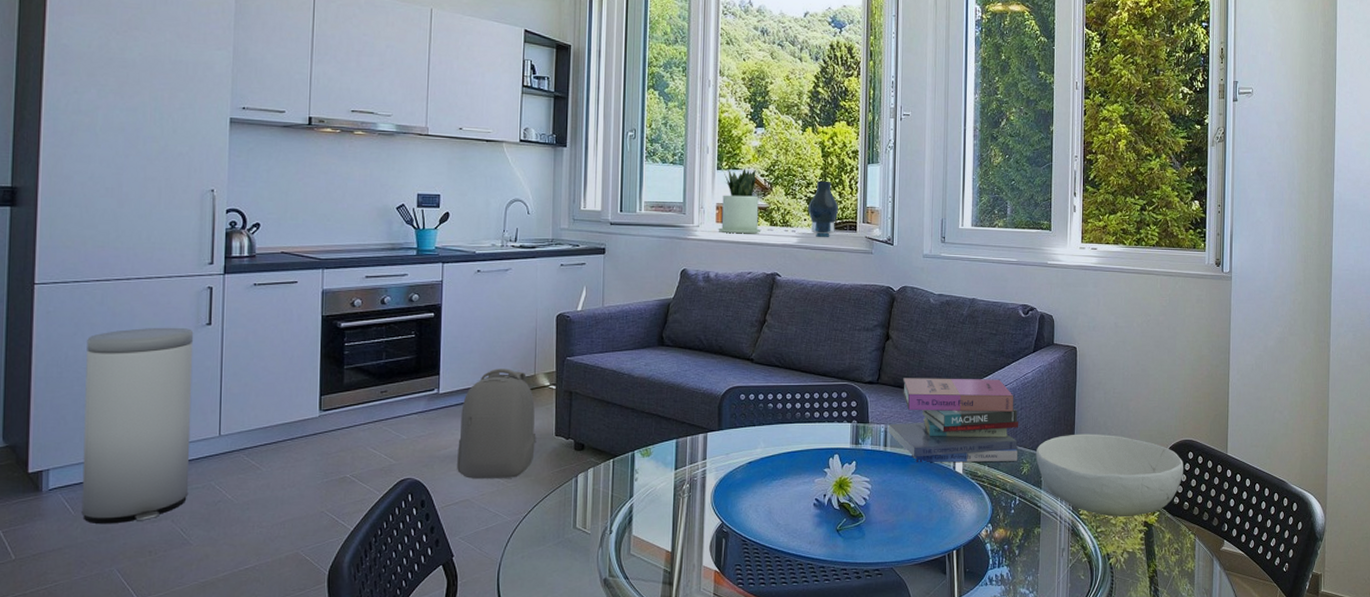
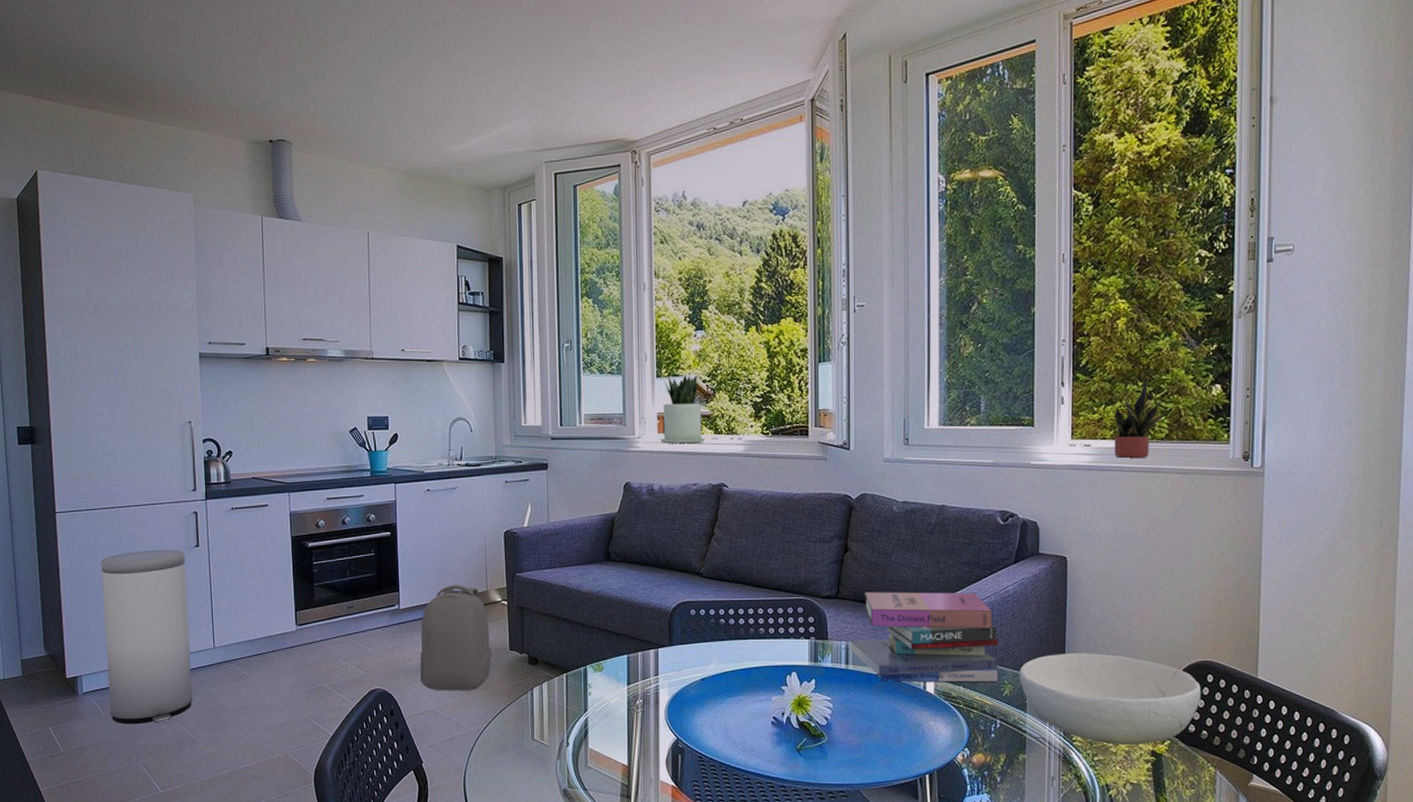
vase: present [808,180,839,238] -> none [755,383,788,445]
potted plant: none [1113,193,1155,261] -> present [1110,379,1164,458]

